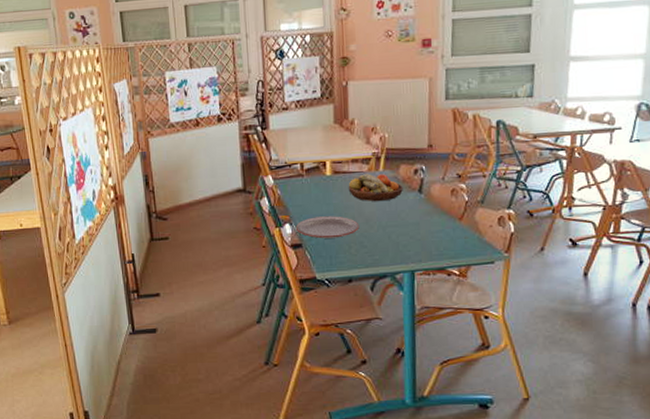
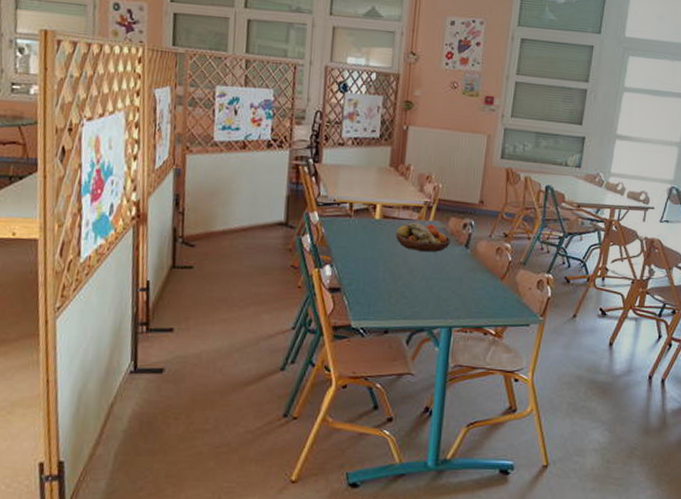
plate: present [295,216,360,239] -> none [336,261,403,286]

